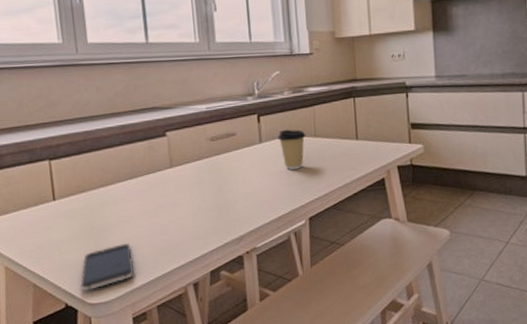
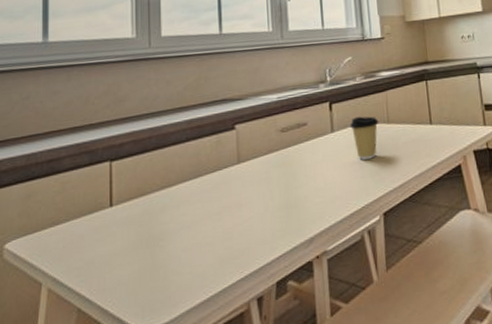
smartphone: present [79,244,134,291] -> none [129,253,192,315]

